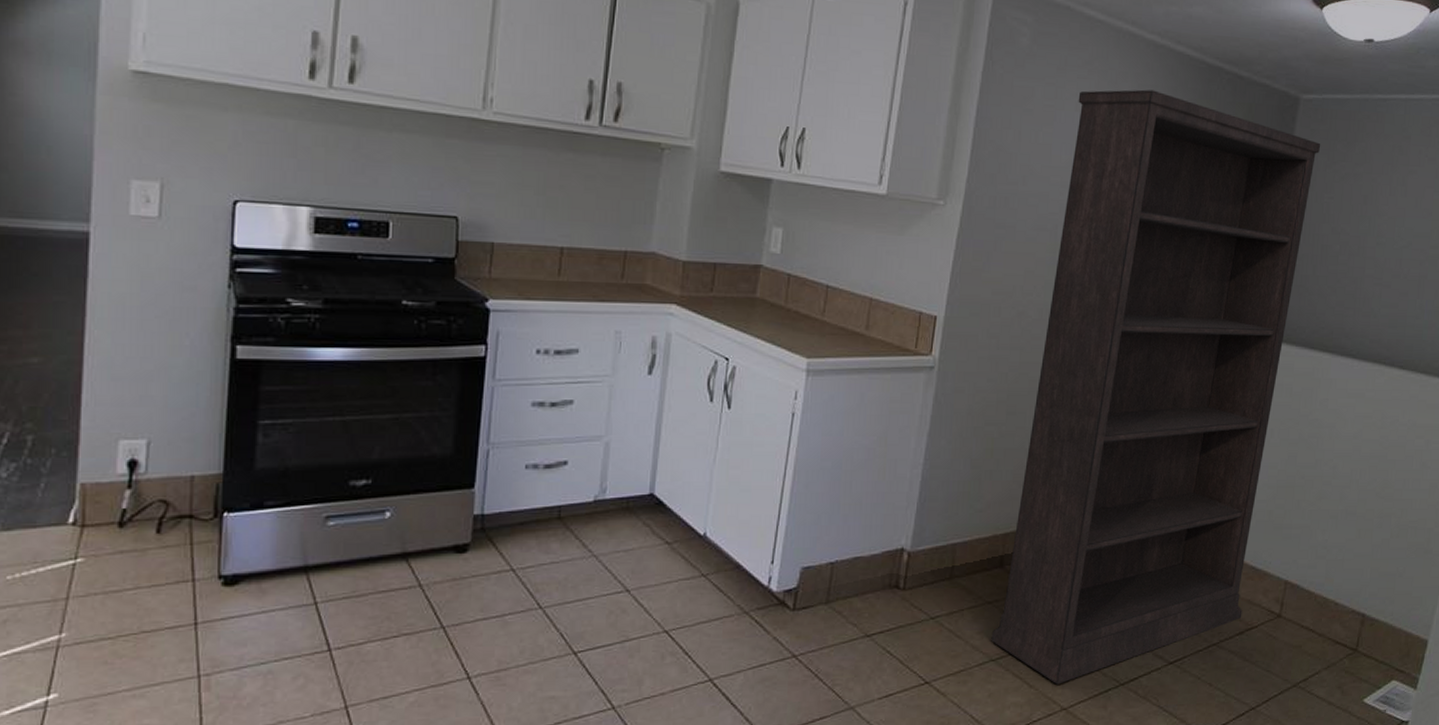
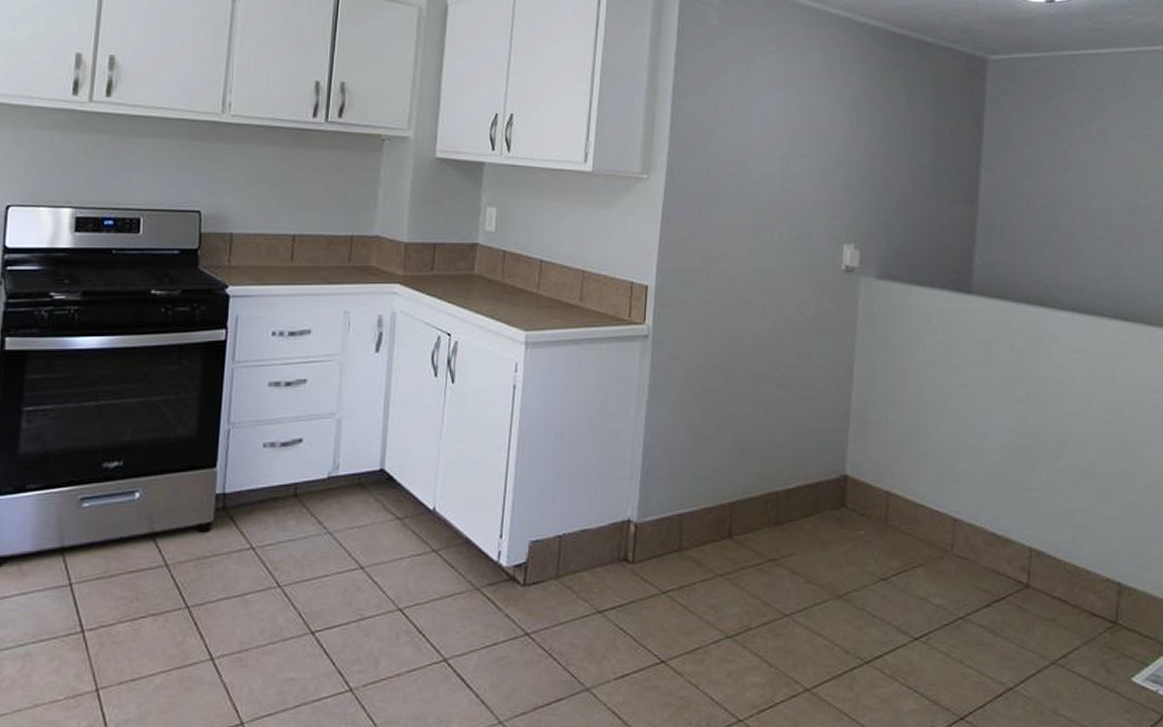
bookshelf: present [991,89,1321,685] -> none [725,60,1014,663]

